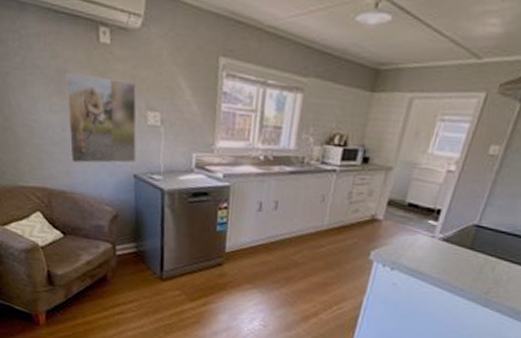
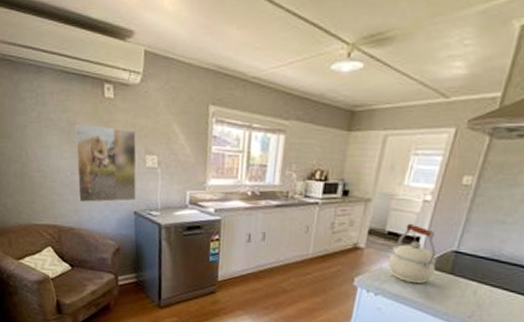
kettle: none [406,194,458,259] -> present [388,223,437,284]

